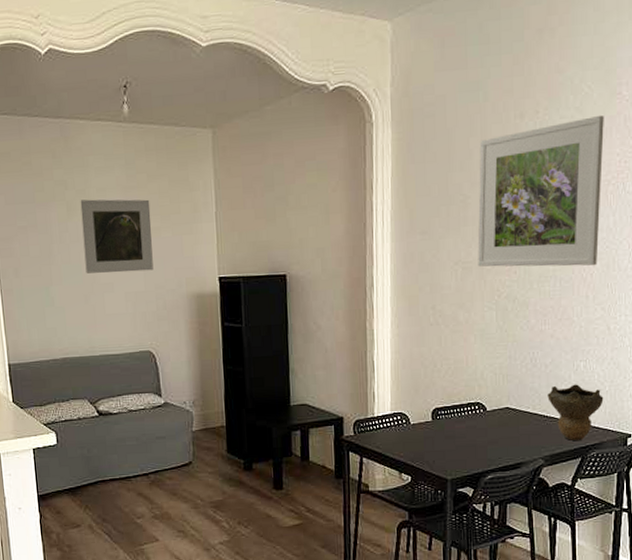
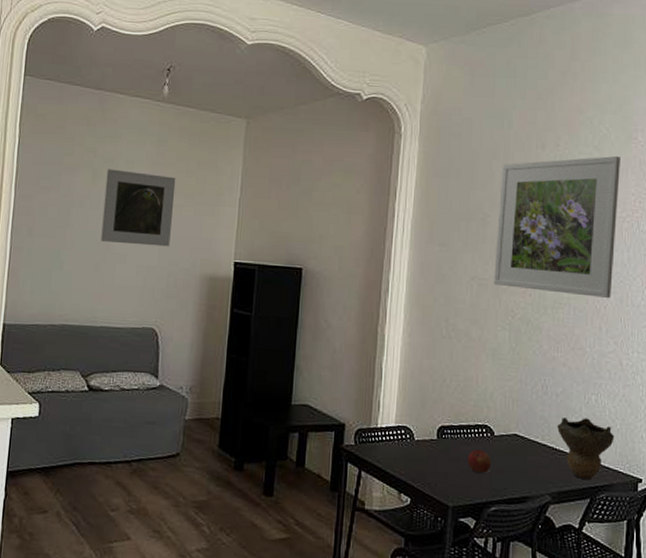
apple: none [462,425,486,446] -> present [467,449,492,473]

